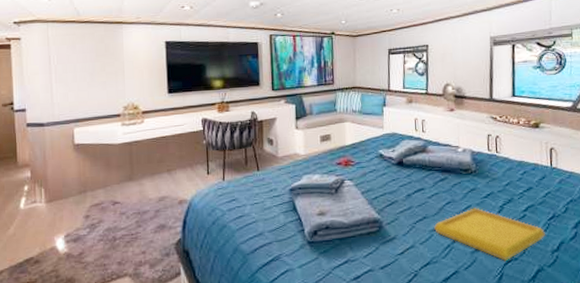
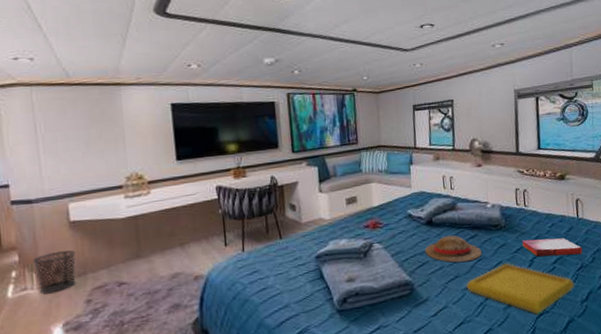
waste bin: none [43,169,79,208] -> present [33,250,76,294]
straw hat: none [394,176,451,204] -> present [425,235,482,263]
hardback book: none [492,185,556,204] -> present [522,238,583,257]

